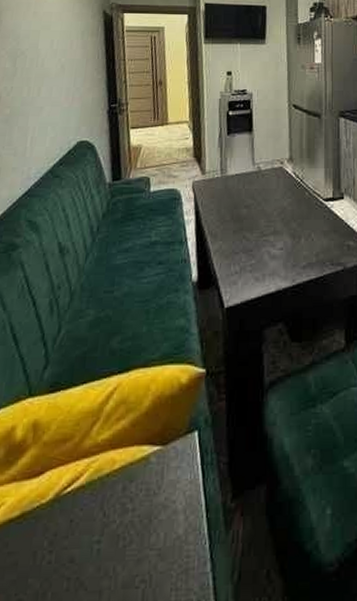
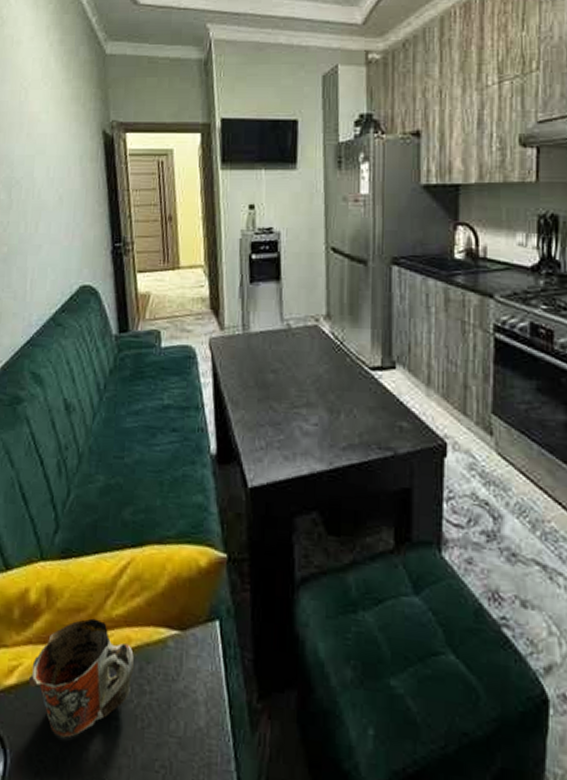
mug: none [10,446,118,572] -> present [28,618,135,738]

